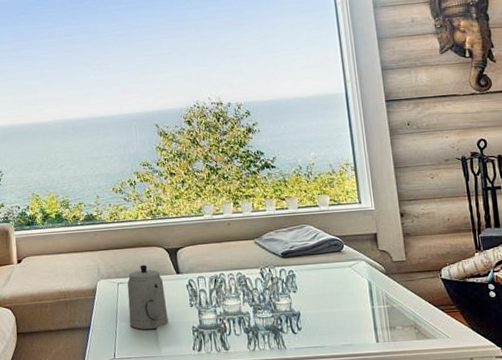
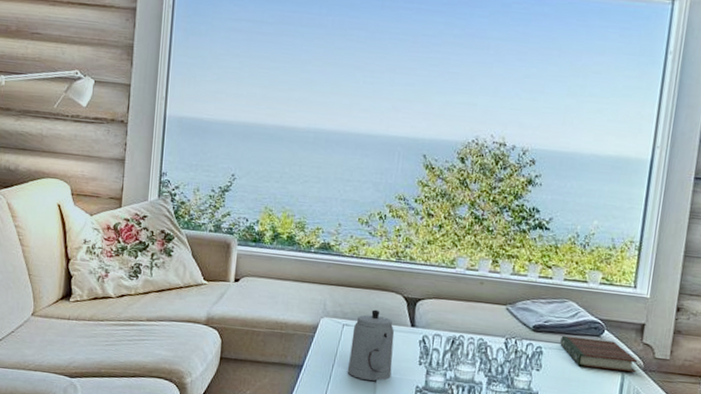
book: none [307,253,380,282] -> present [560,335,638,373]

